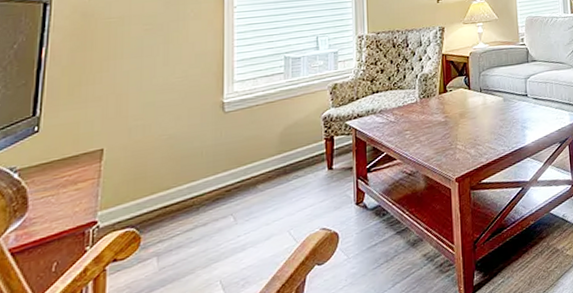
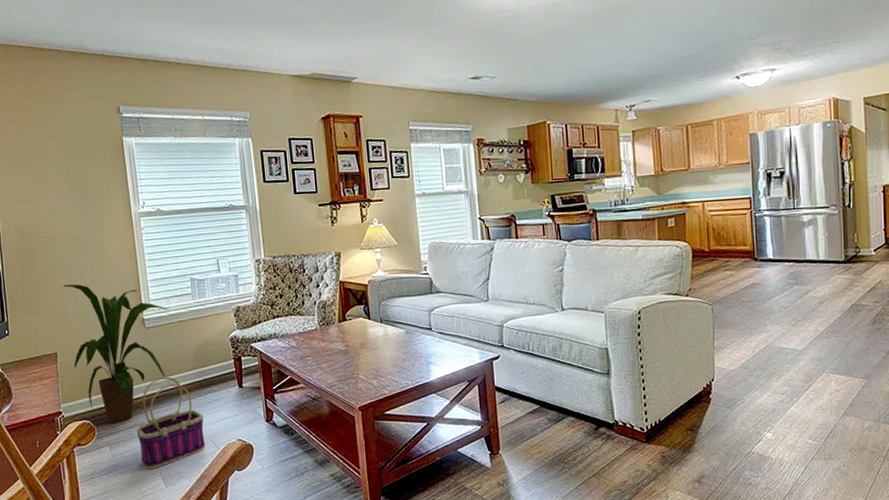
house plant: none [124,68,255,229] -> present [62,284,168,424]
basket: none [196,165,284,280] -> present [136,376,206,470]

